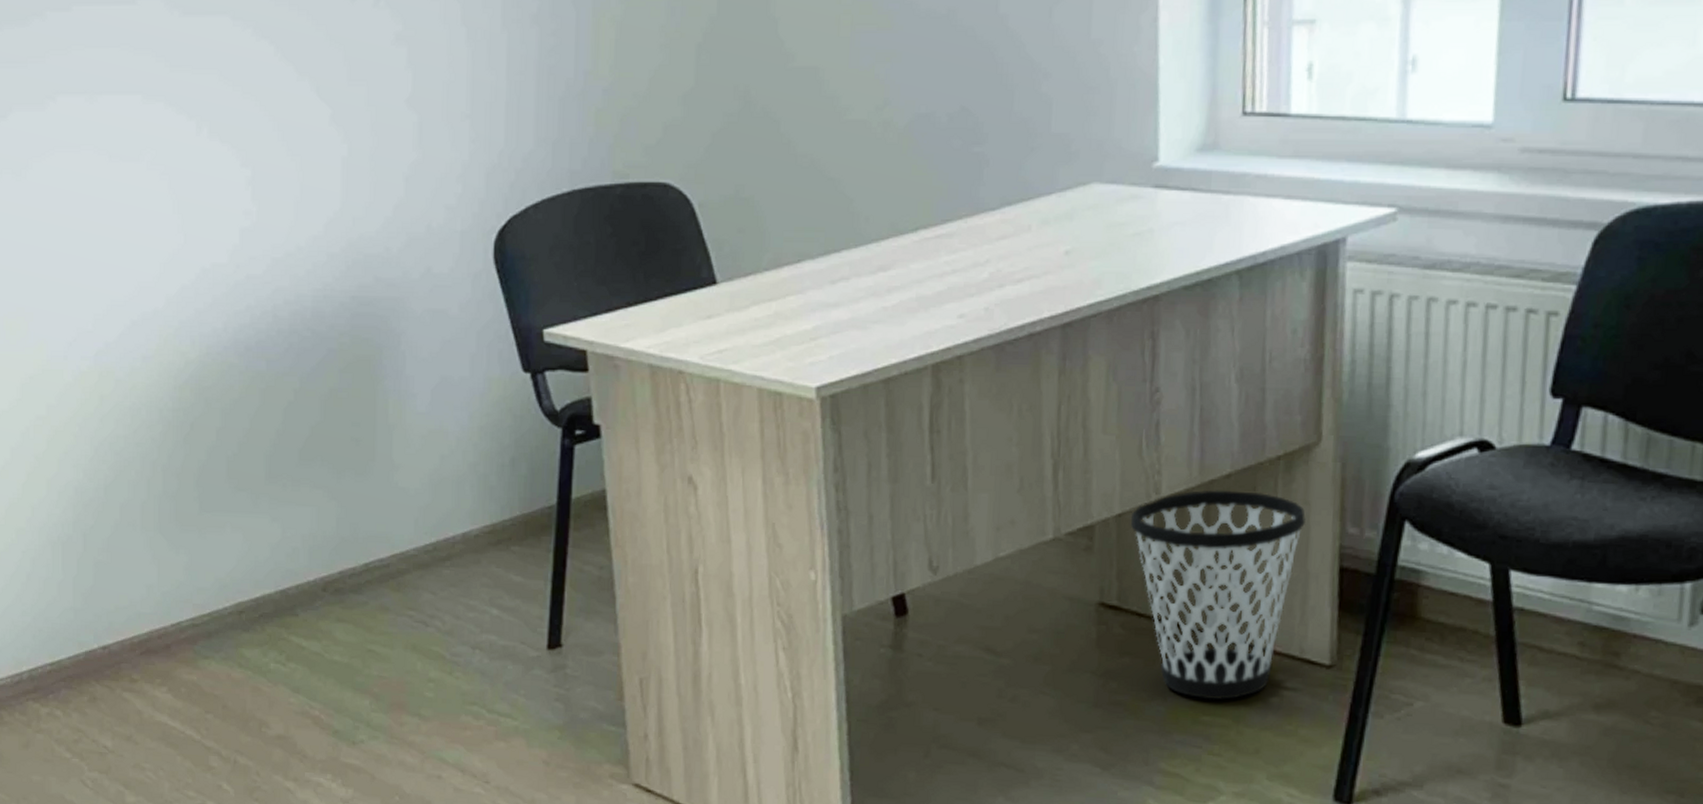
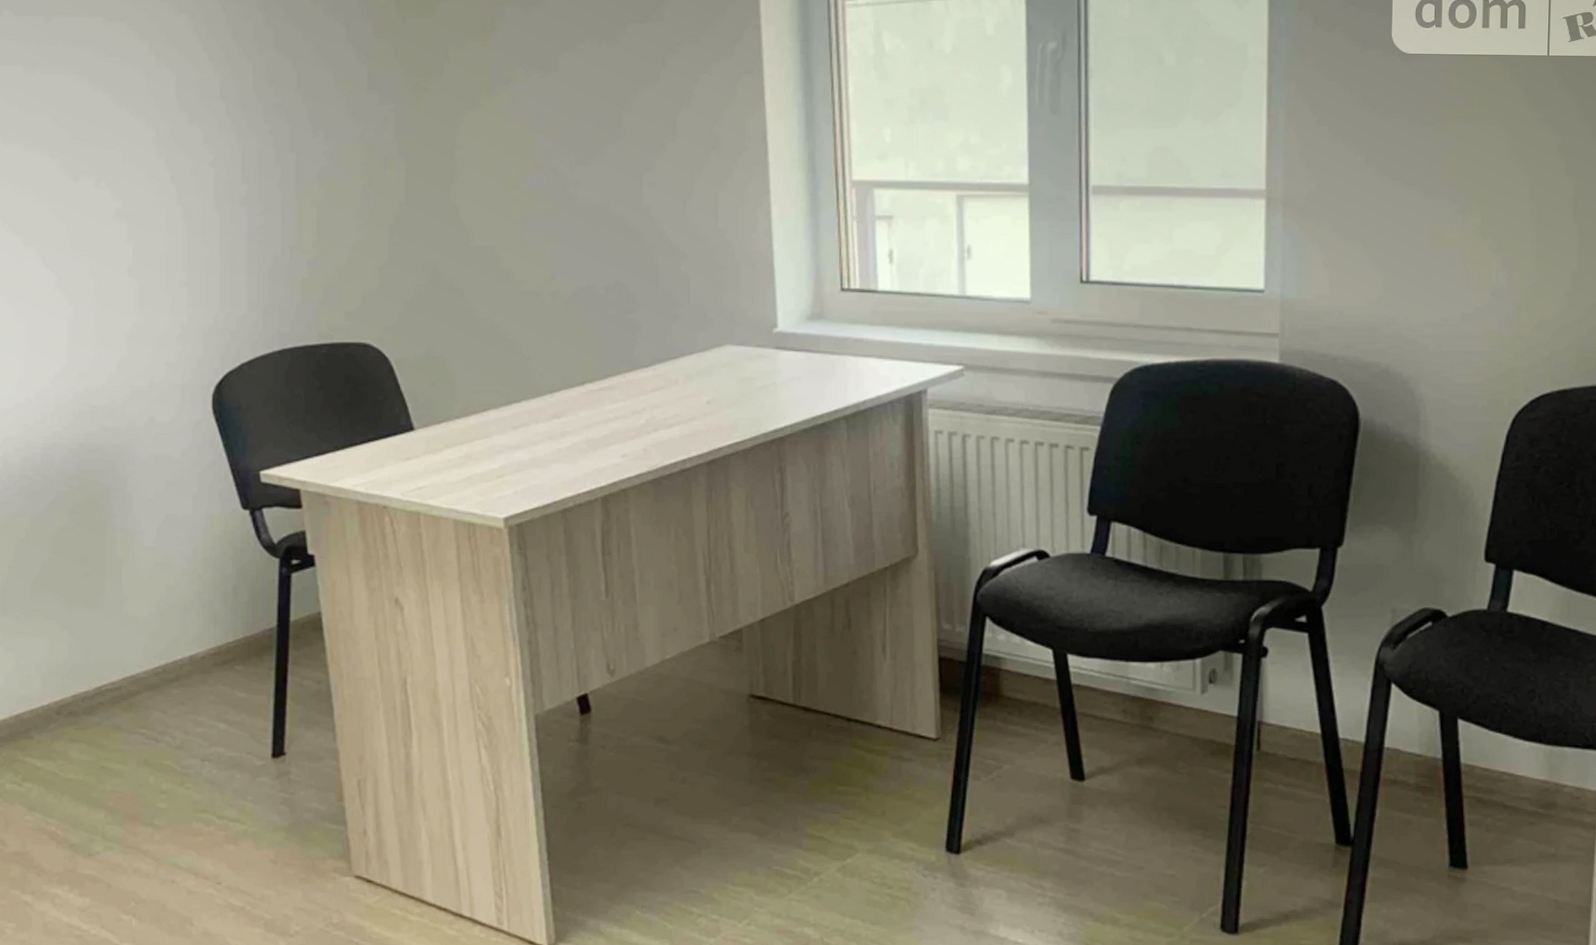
wastebasket: present [1130,490,1306,700] -> none [771,597,910,773]

